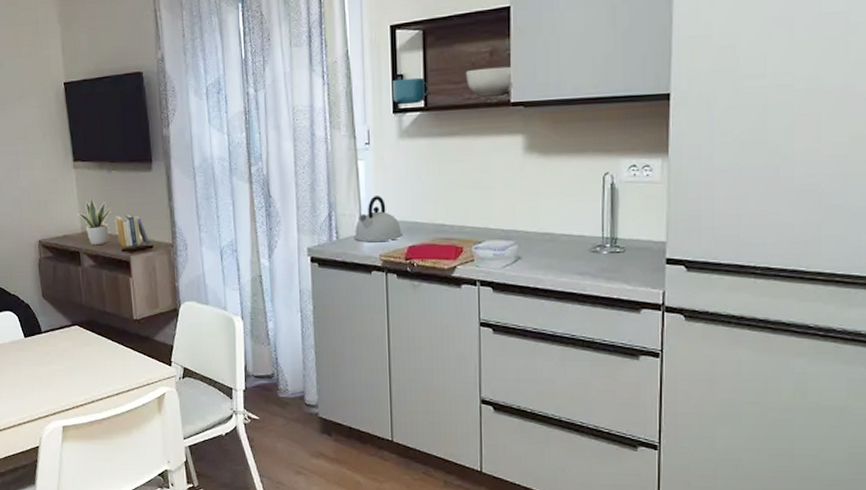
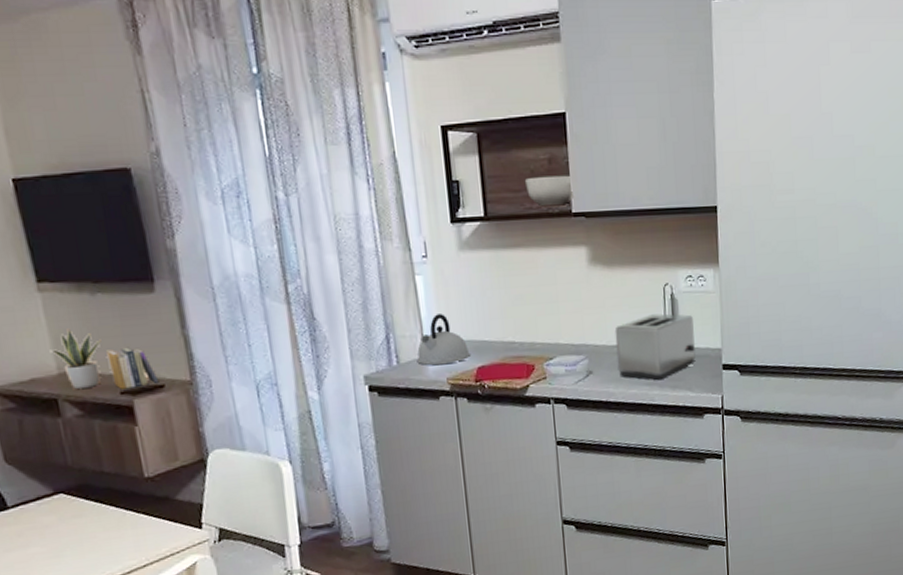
cup: present [393,77,428,105] -> none [448,184,487,214]
toaster: none [547,203,635,270] -> present [614,313,696,380]

